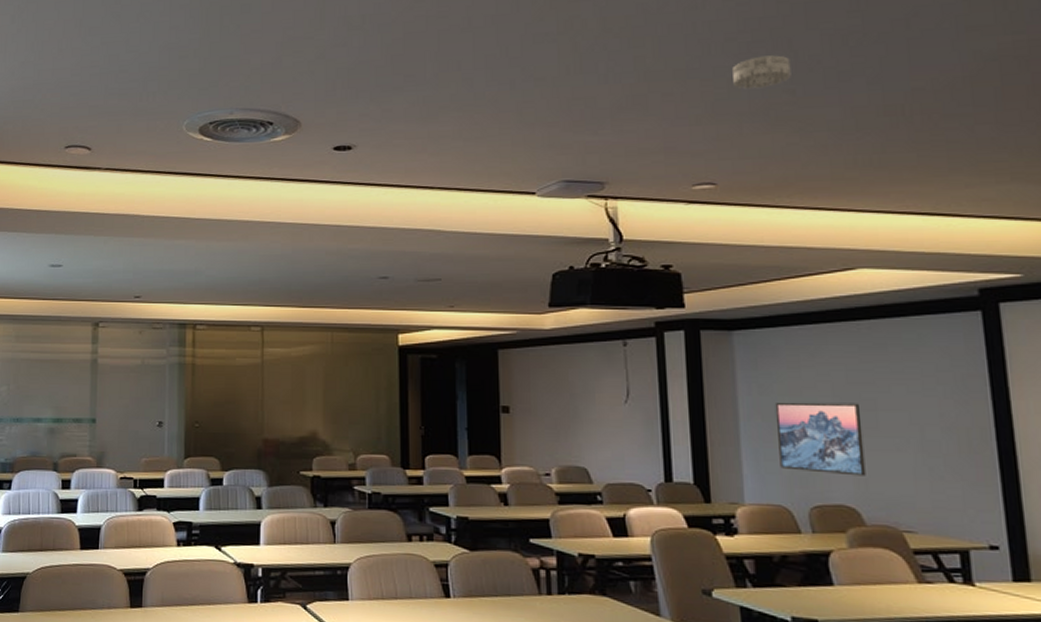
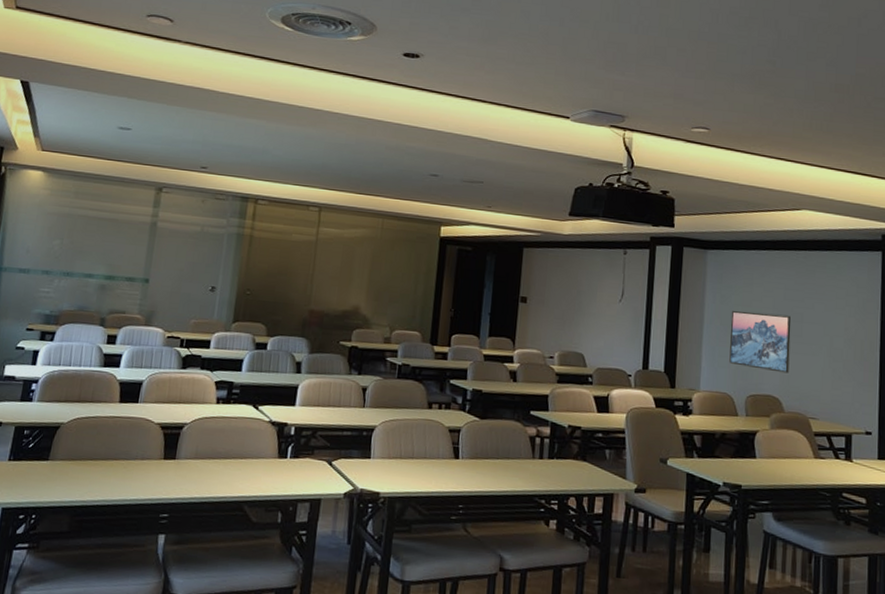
smoke detector: present [732,55,791,90] -> none [732,30,775,57]

